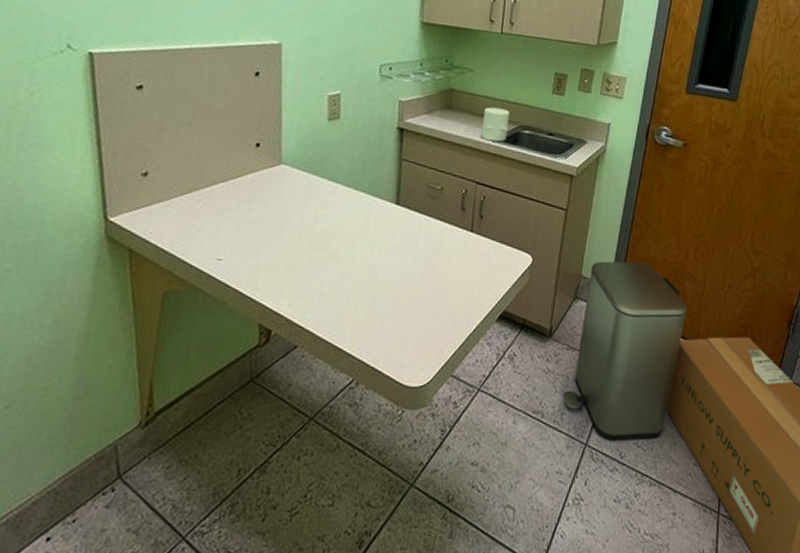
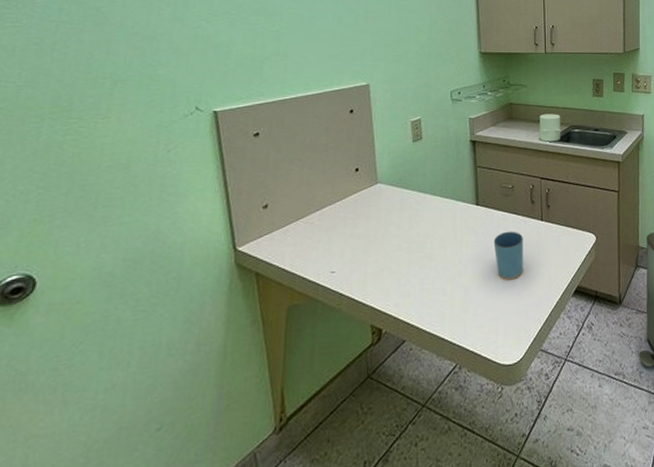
mug: none [411,239,447,293] -> present [493,231,523,279]

